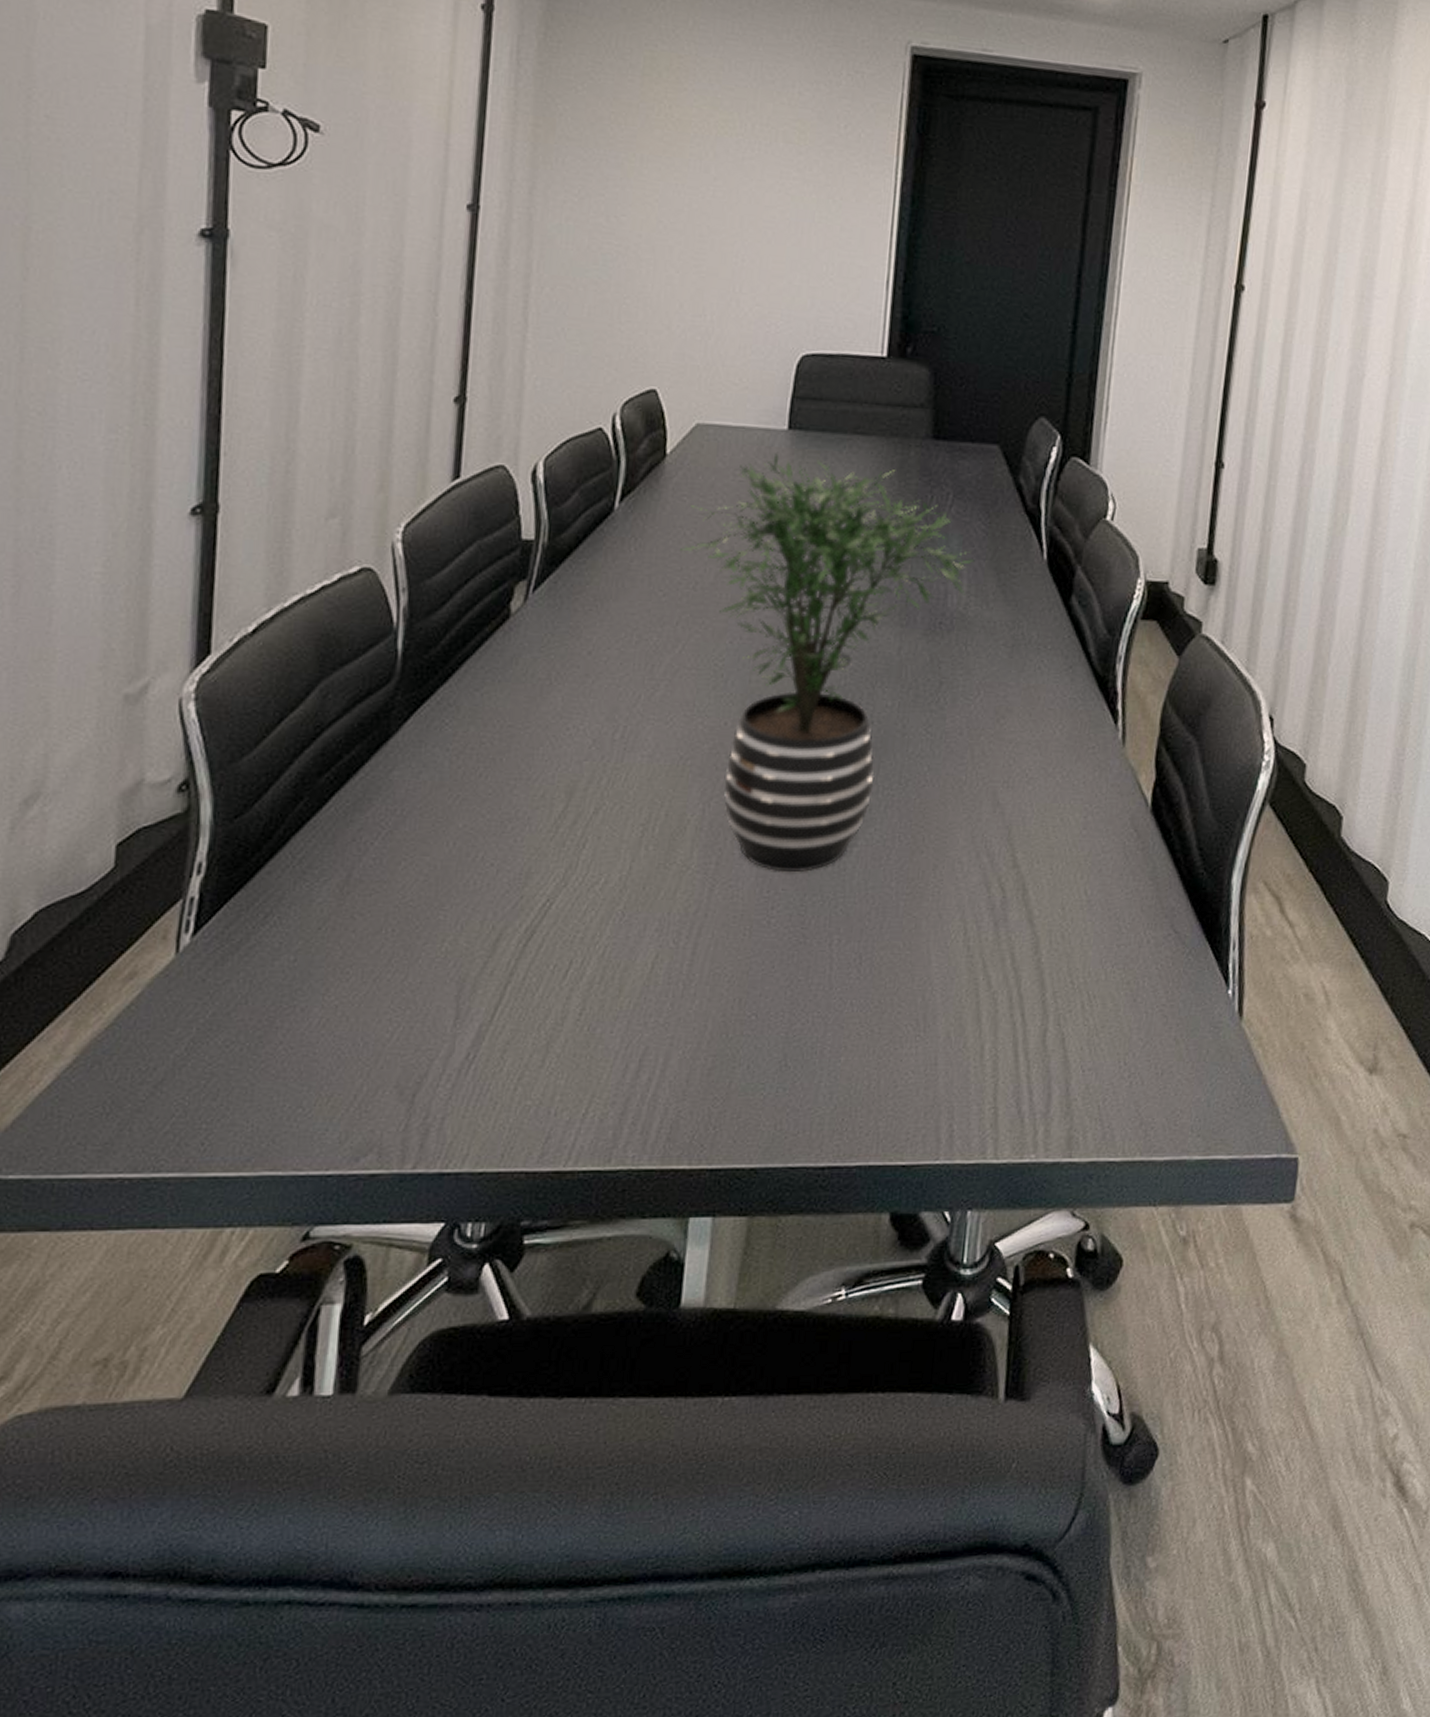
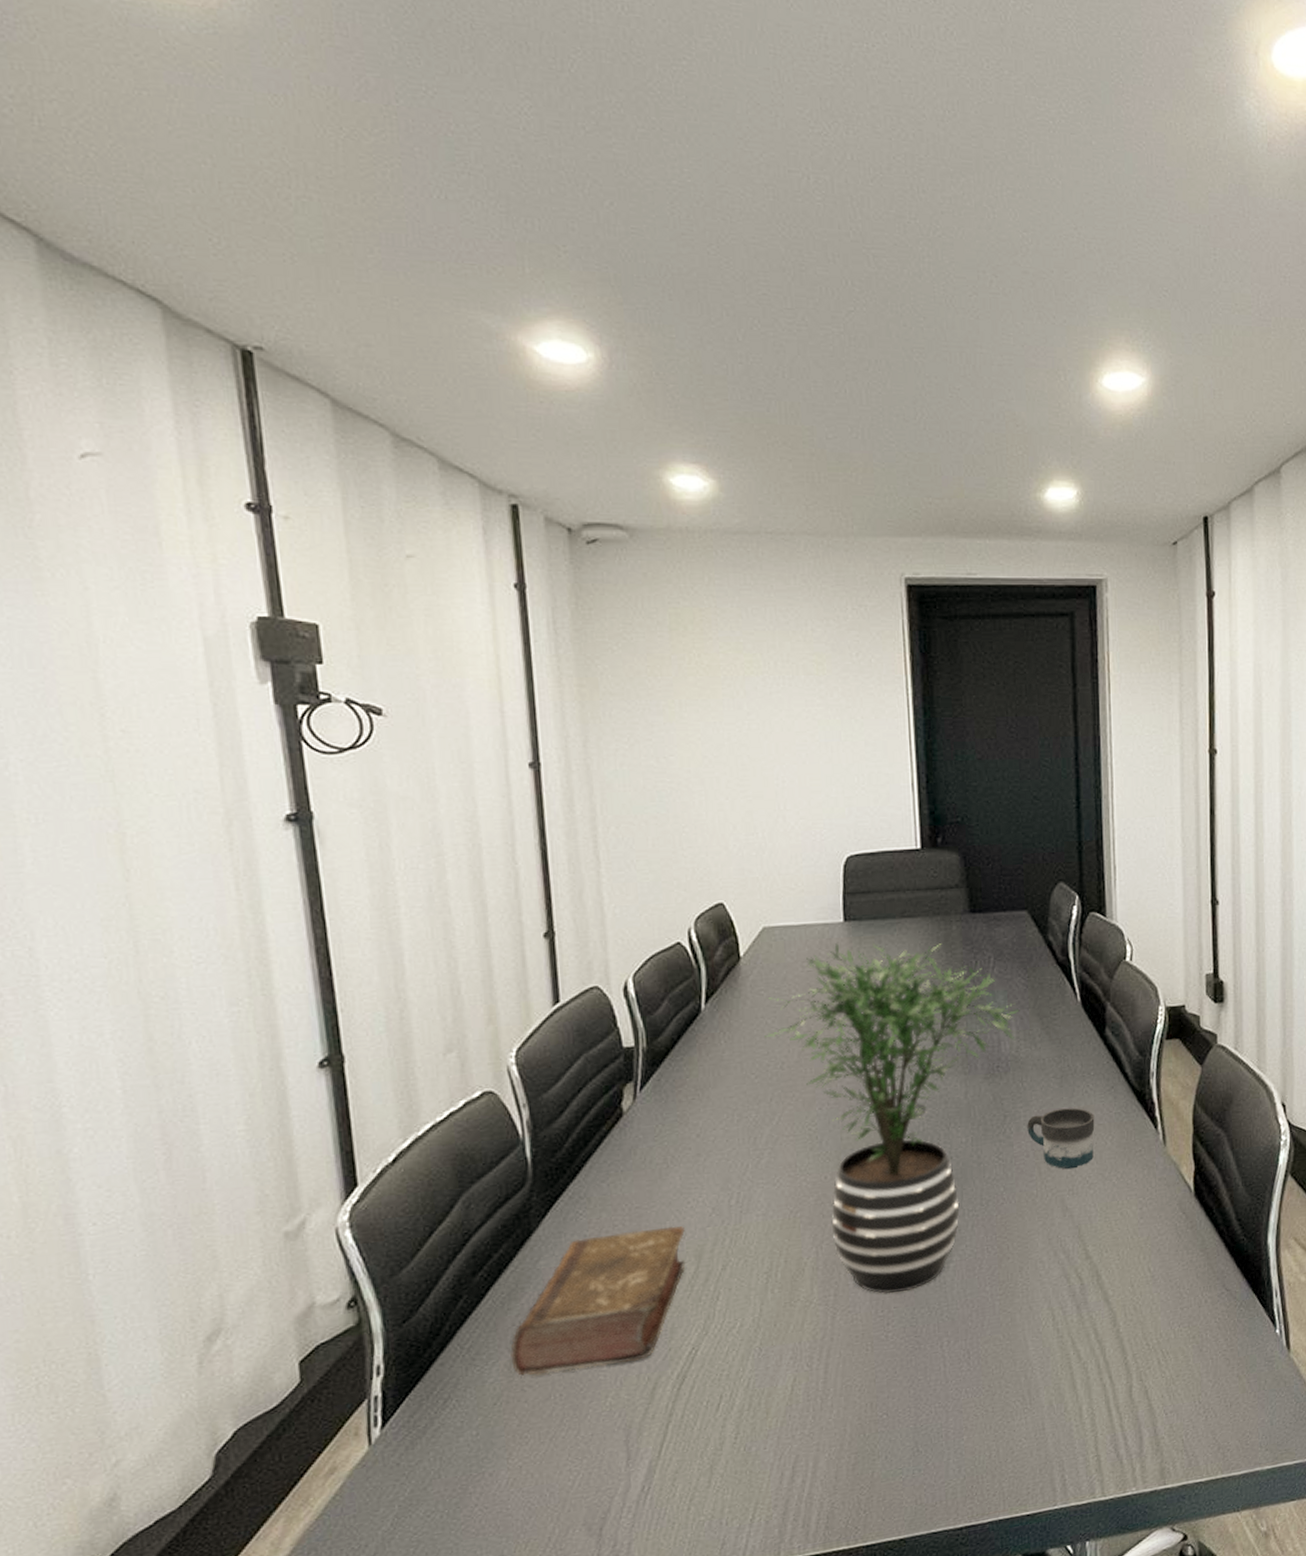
book: none [345,751,559,905] -> present [511,1226,686,1376]
mug: none [964,683,1045,757] -> present [1027,1107,1095,1170]

